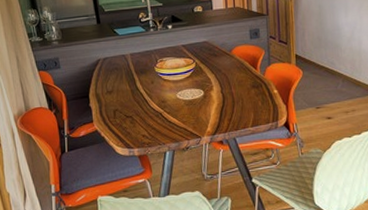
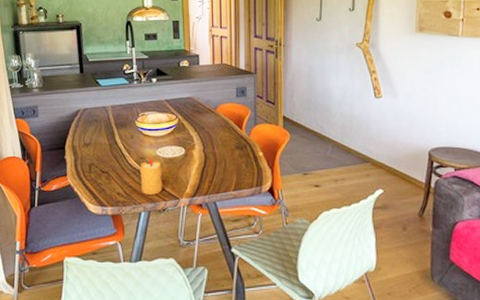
candle: none [163,98,185,135] -> present [140,155,163,195]

